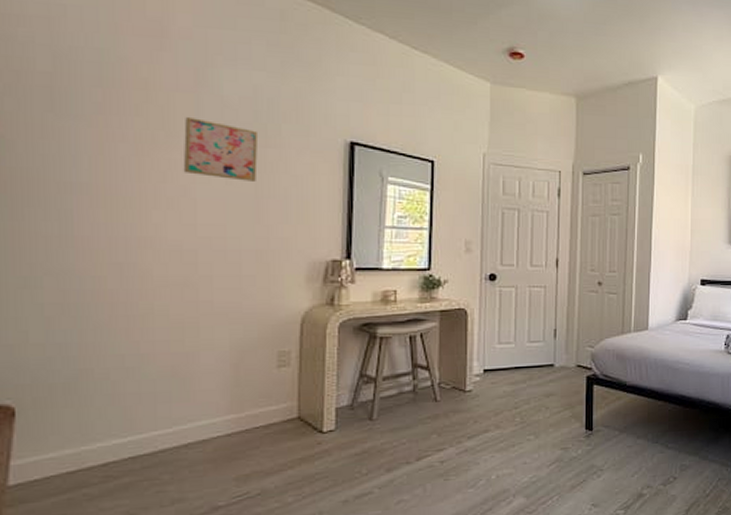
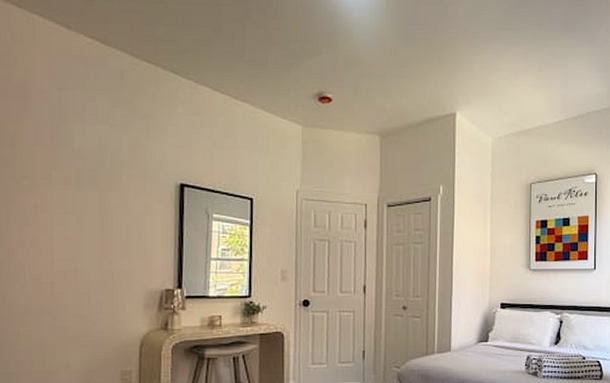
wall art: present [183,116,258,181] -> none [42,166,103,221]

